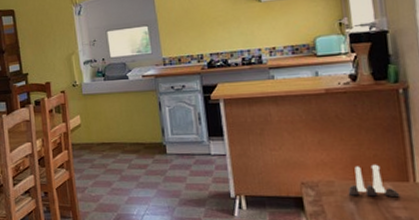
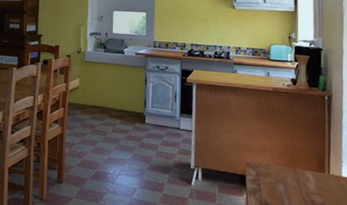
salt and pepper shaker set: present [347,164,400,197] -> none [280,155,317,184]

